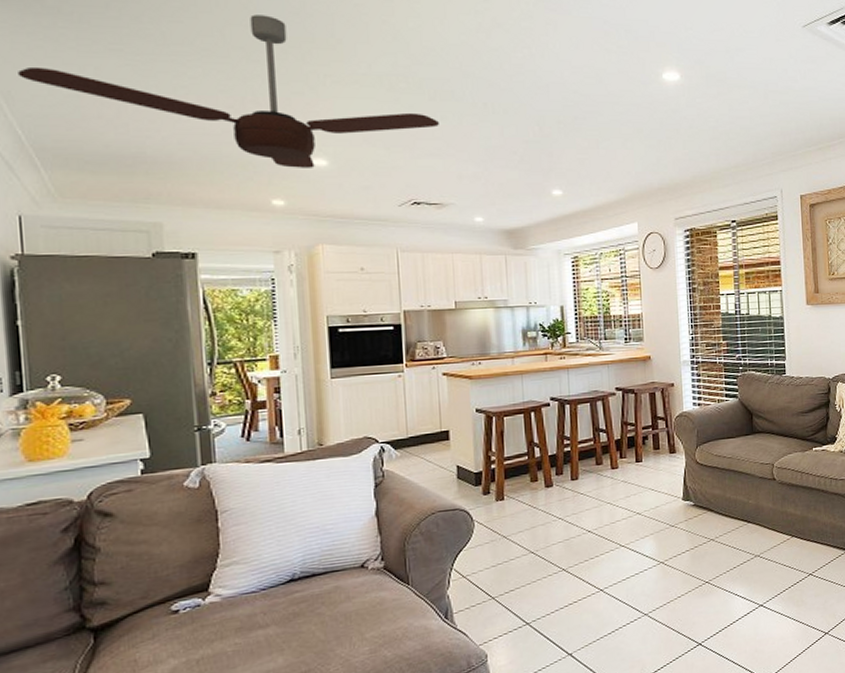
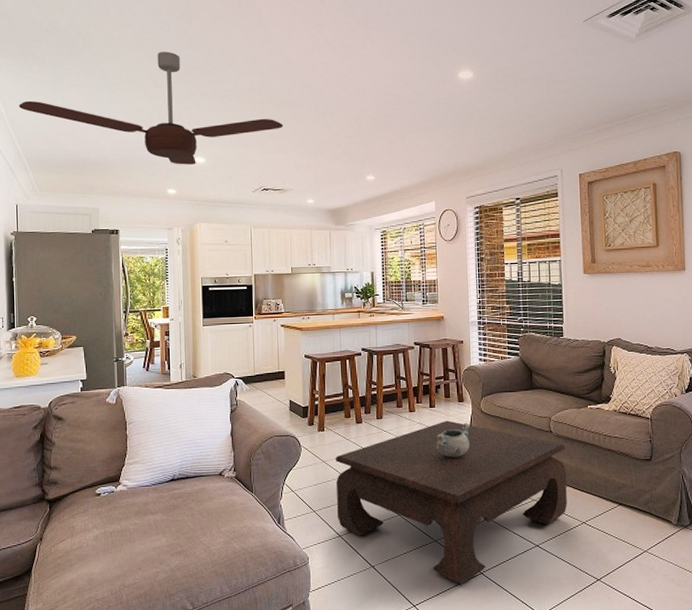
coffee table: none [520,475,793,661] -> present [336,420,567,585]
decorative bowl: none [644,477,685,518] -> present [436,423,471,458]

